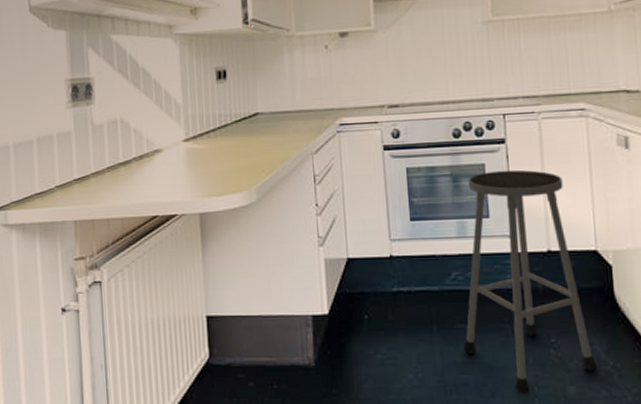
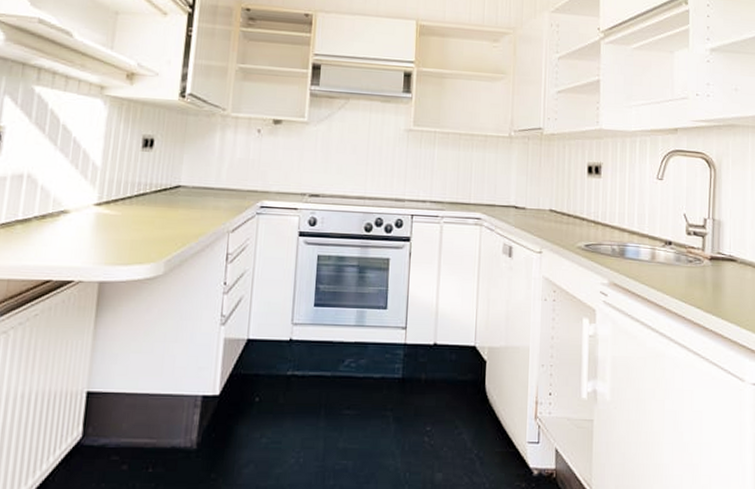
stool: present [462,169,597,394] -> none [345,265,463,480]

